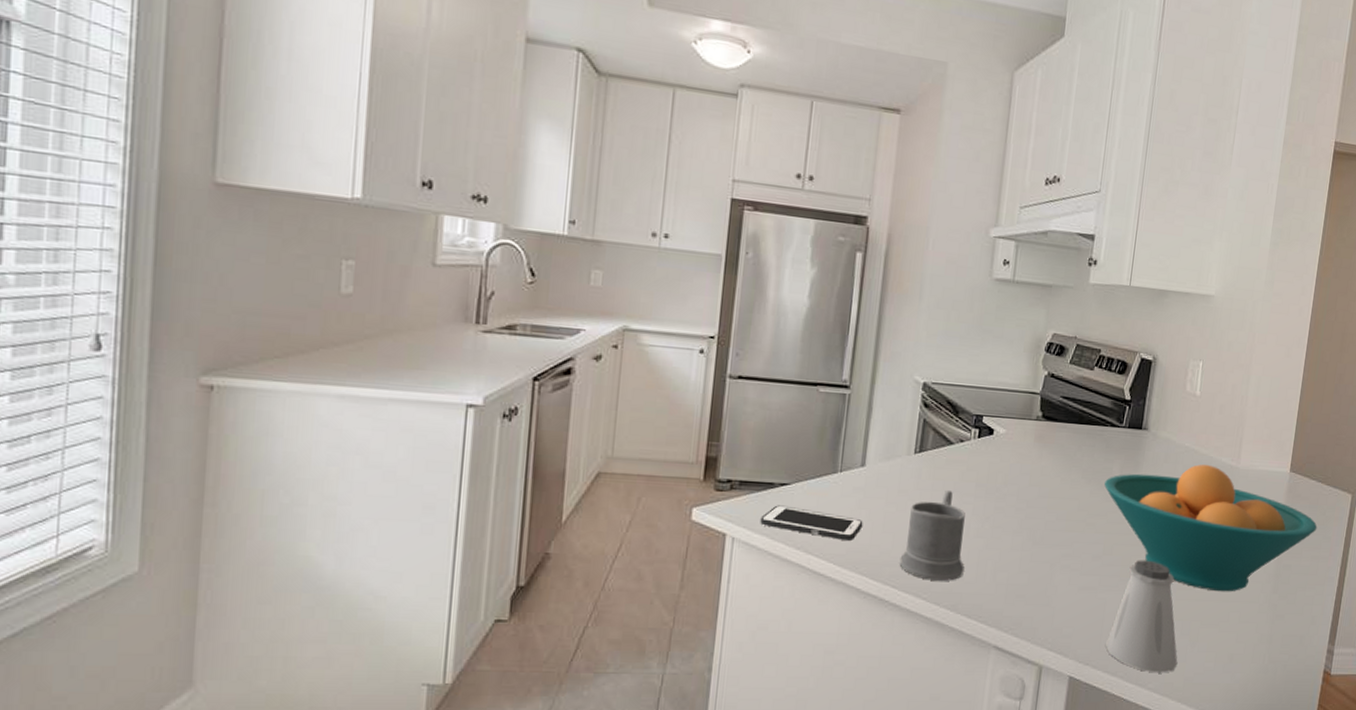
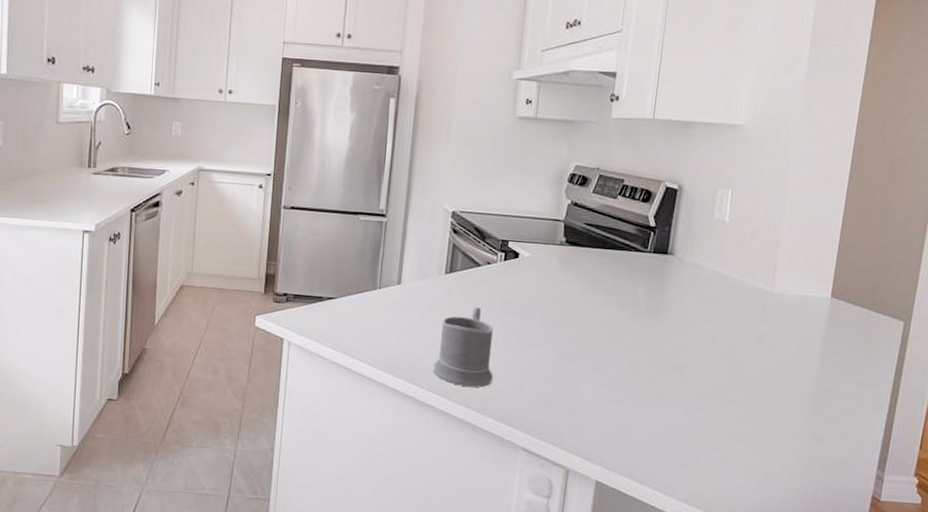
cell phone: present [760,505,863,540] -> none [311,316,400,348]
fruit bowl: present [1104,464,1318,592] -> none [629,288,864,413]
saltshaker: present [1106,560,1178,673] -> none [632,377,708,485]

